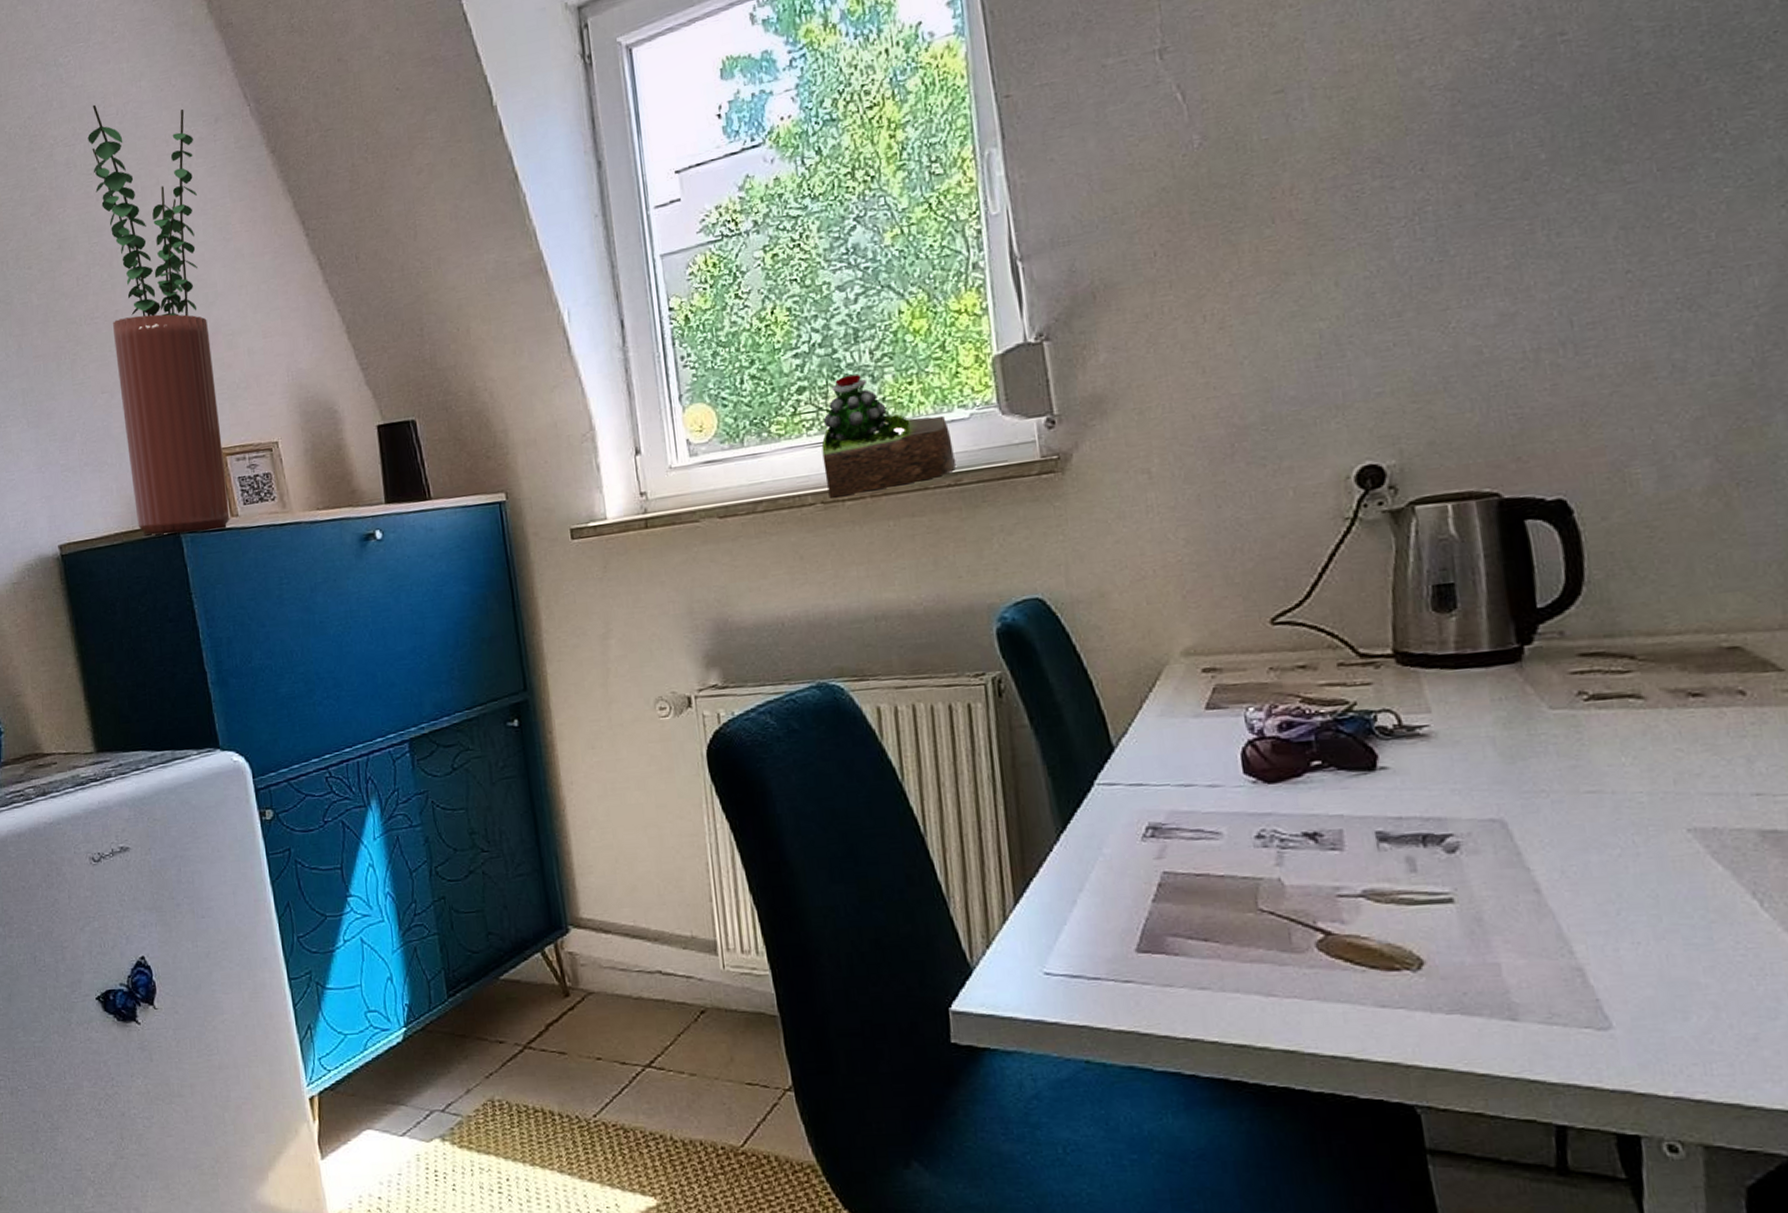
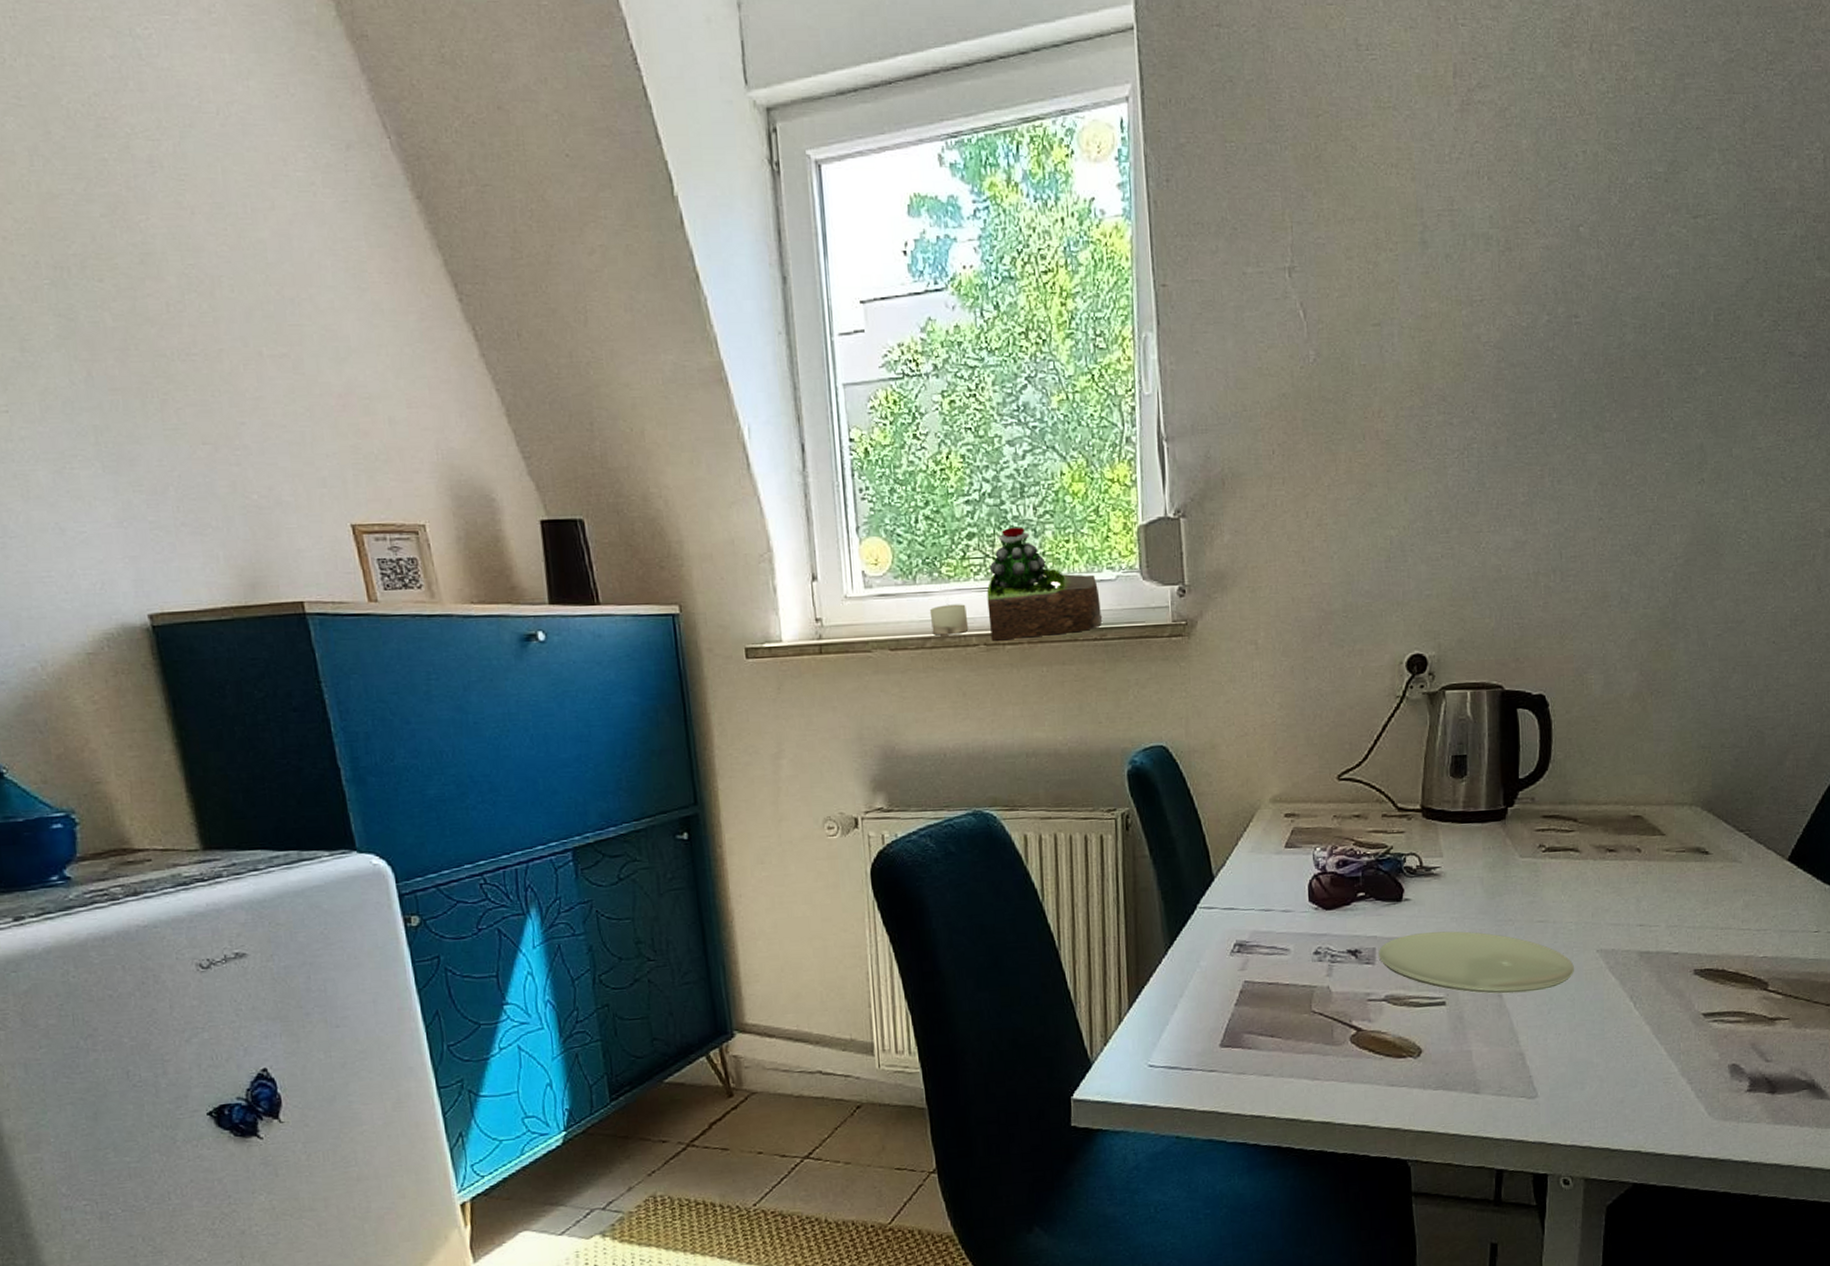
vase: present [87,104,230,536] -> none [177,96,368,615]
candle: none [759,462,804,498] -> present [929,603,969,636]
plate: none [1347,806,1653,889] -> present [1378,931,1574,994]

